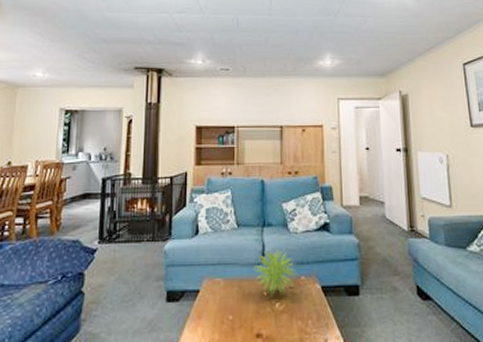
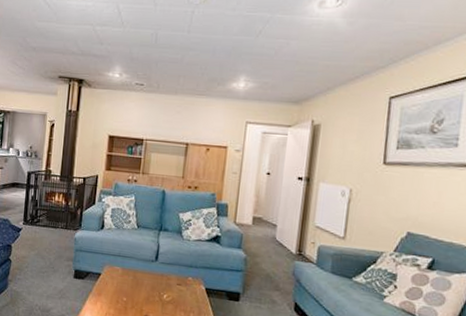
plant: present [253,247,297,297] -> none [147,249,185,289]

